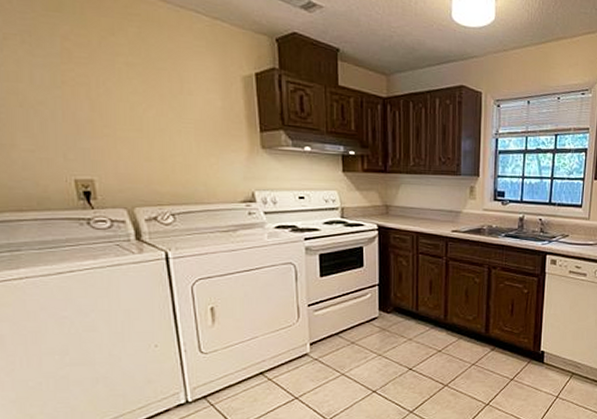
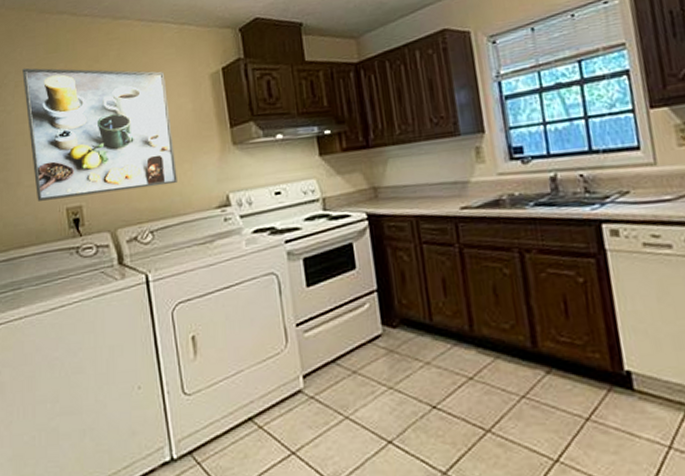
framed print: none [13,19,202,174] -> present [22,68,177,201]

